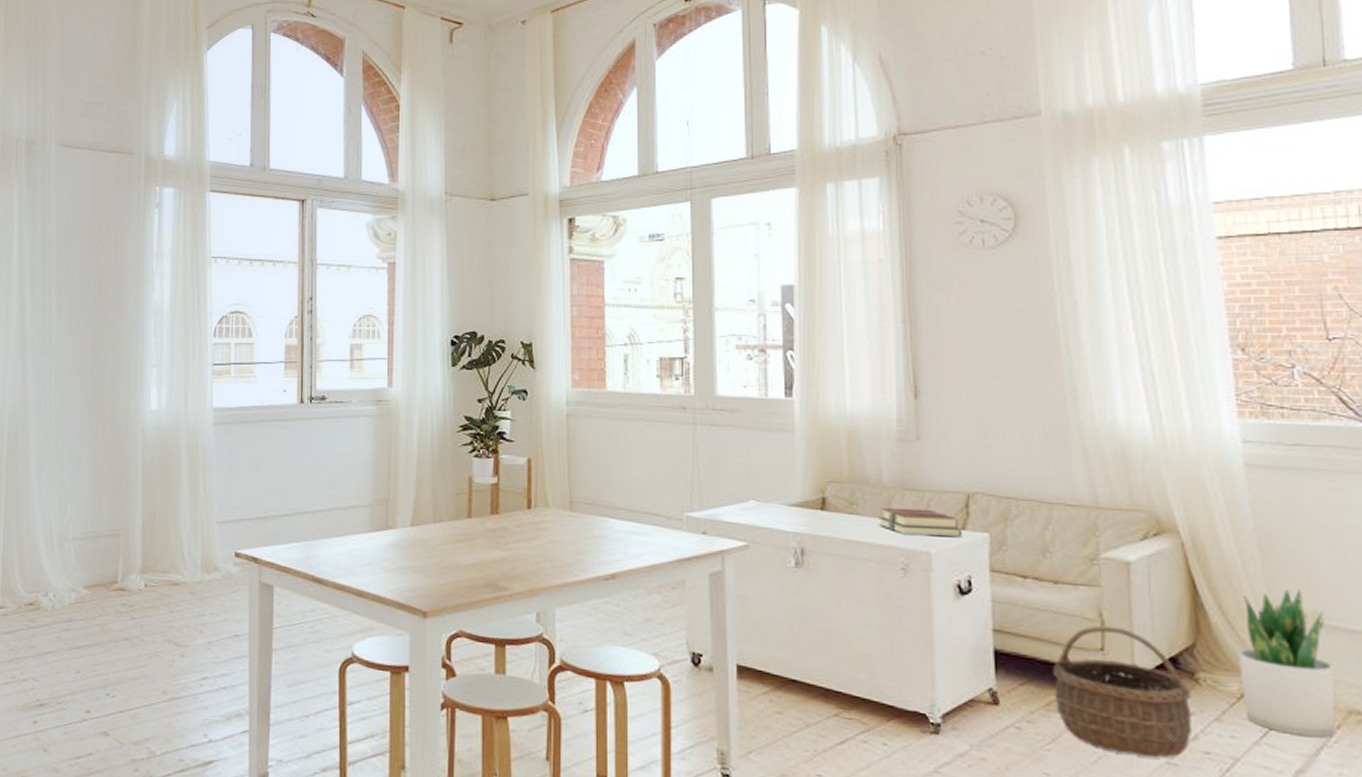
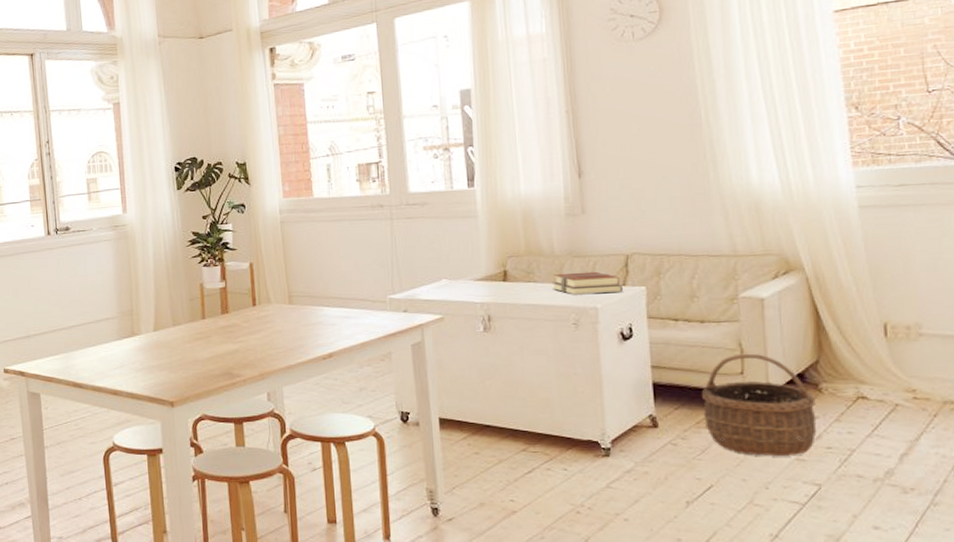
planter: present [1239,588,1336,738] -> none [854,306,934,427]

